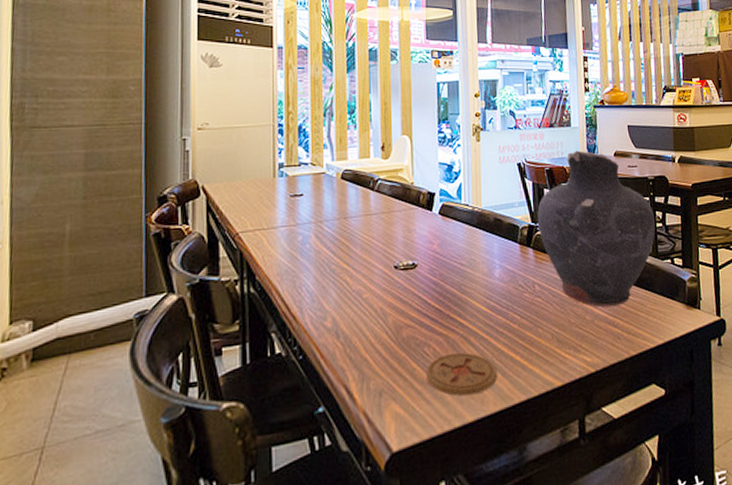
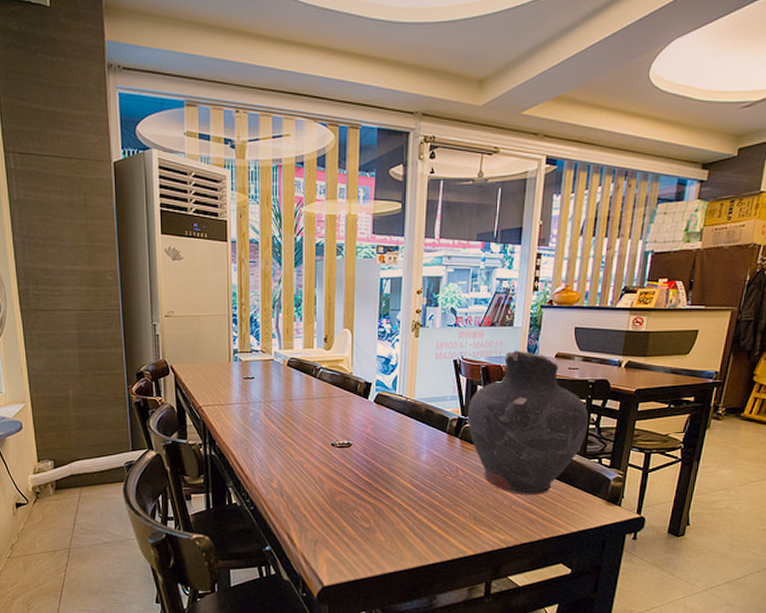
coaster: present [426,352,498,396] -> none [354,518,417,552]

